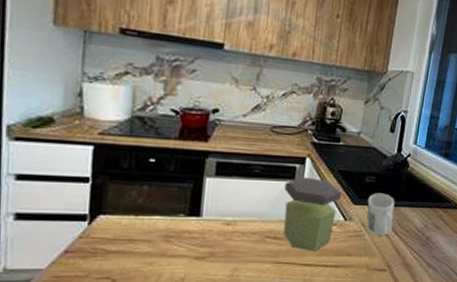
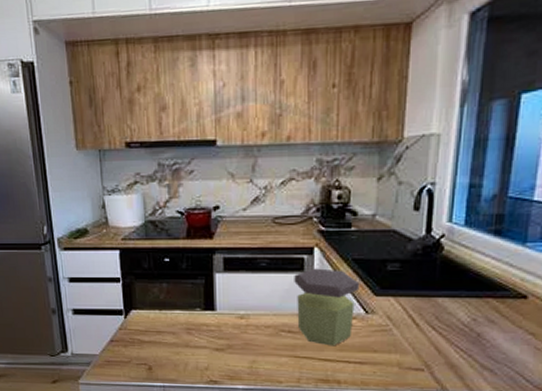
mug: present [366,193,395,235] -> none [392,282,428,330]

